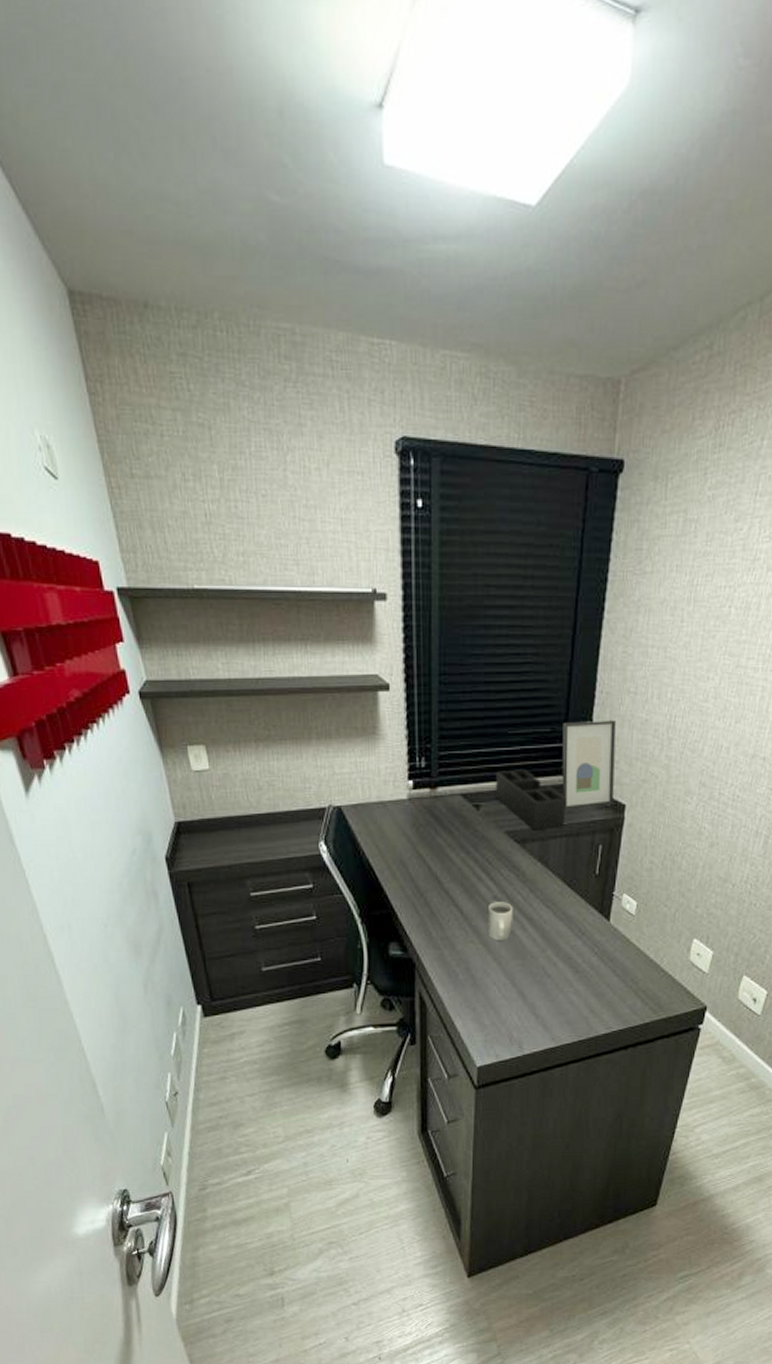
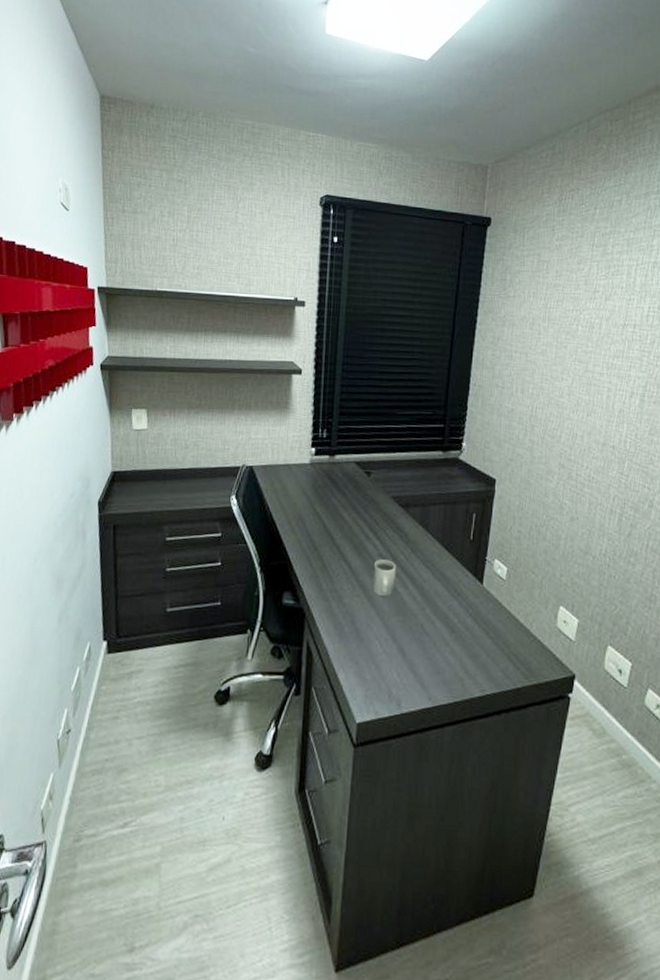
desk organizer: present [495,769,568,830] -> none [384,444,446,497]
picture frame: present [561,720,616,809] -> none [440,407,487,481]

